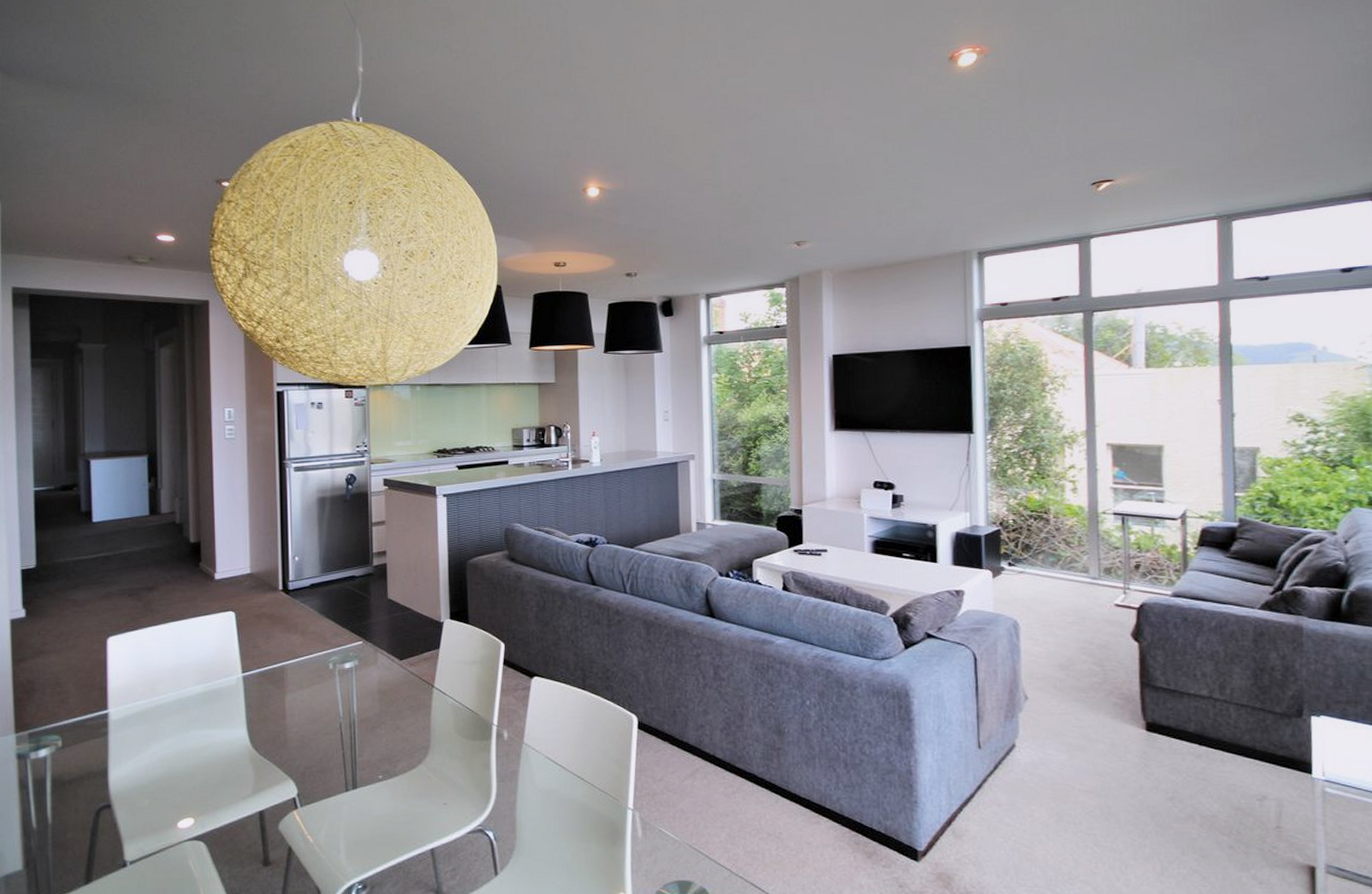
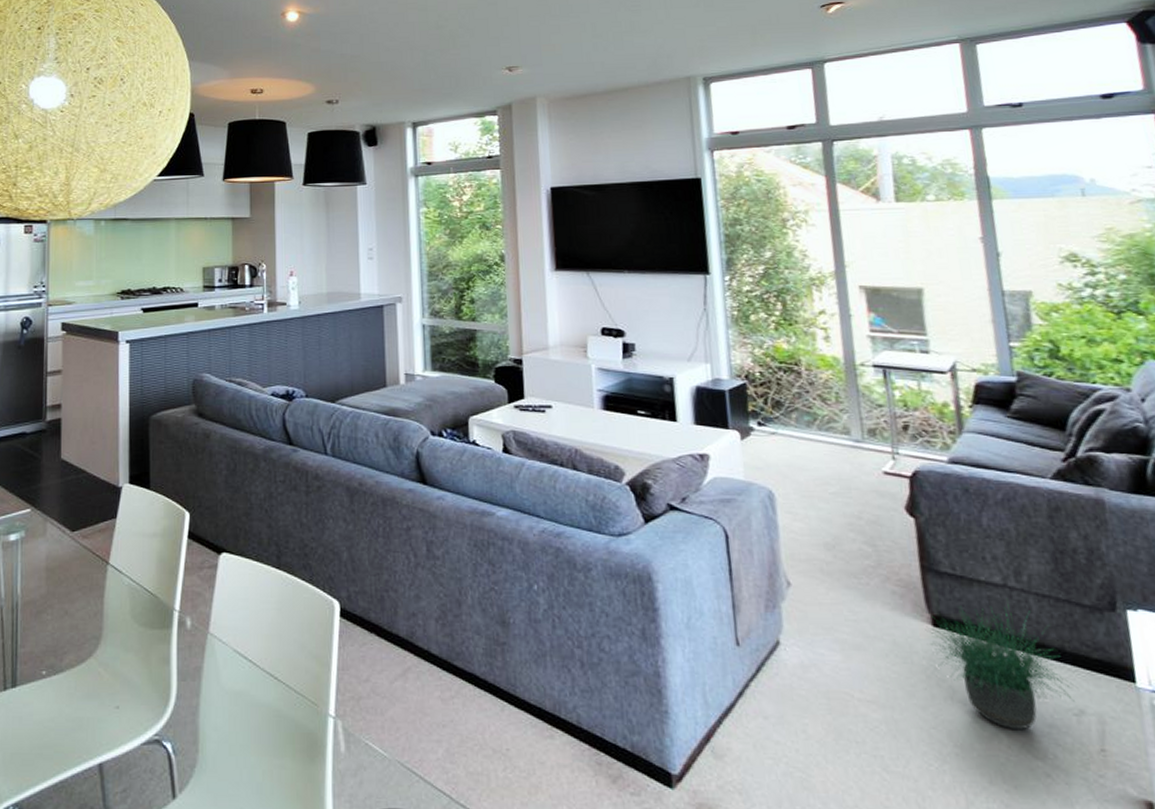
potted plant: none [1135,712,1260,813] -> present [918,604,1075,731]

